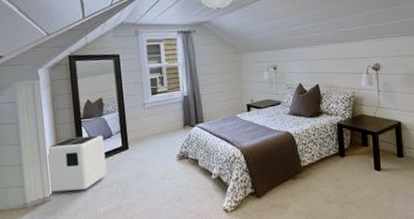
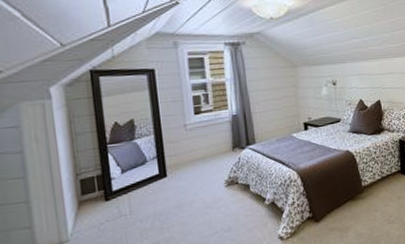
air purifier: present [46,135,107,193] -> none [61,161,141,232]

